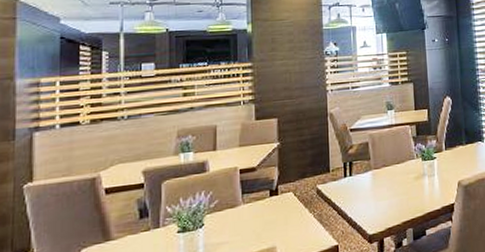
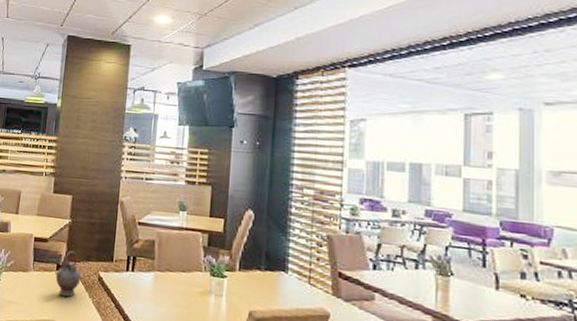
teapot: none [268,172,299,221] -> present [54,250,82,297]

